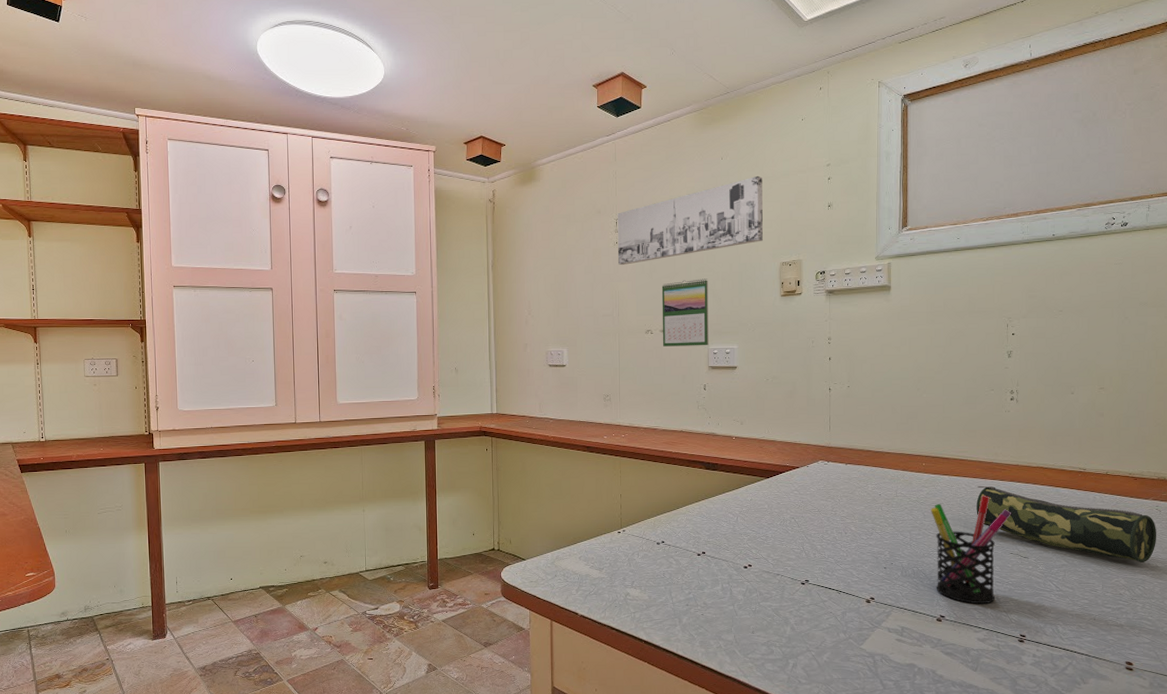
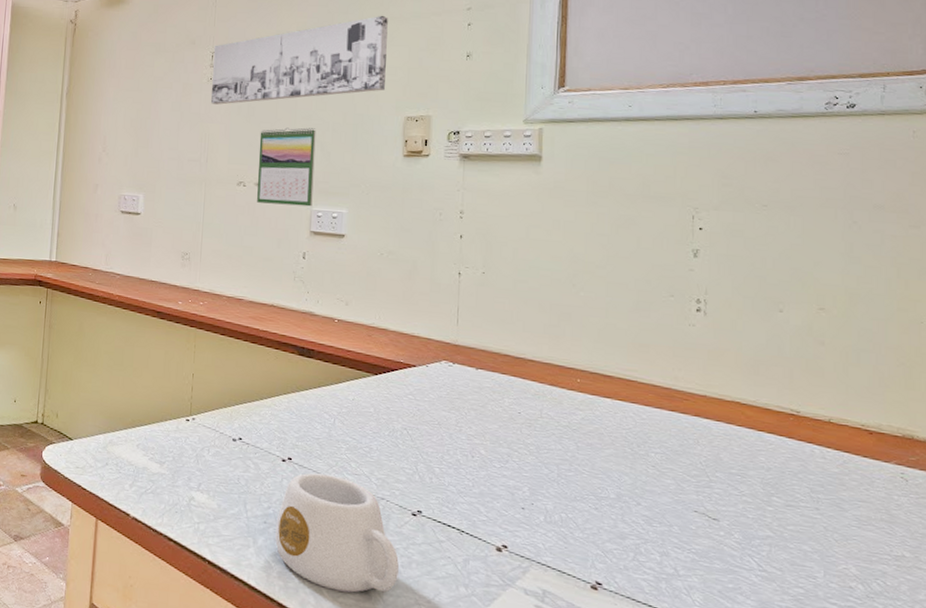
mug: none [696,561,793,650] -> present [275,473,399,593]
pen holder: present [931,495,1012,604] -> none [586,429,697,575]
pencil case: present [976,485,1157,562] -> none [648,416,903,548]

